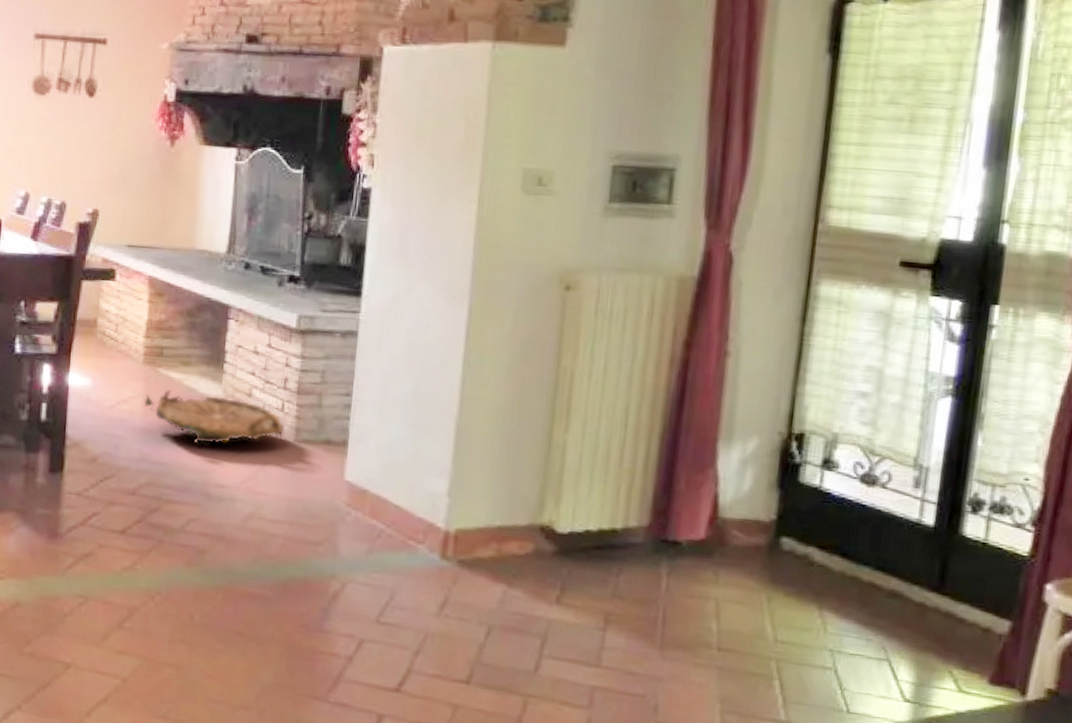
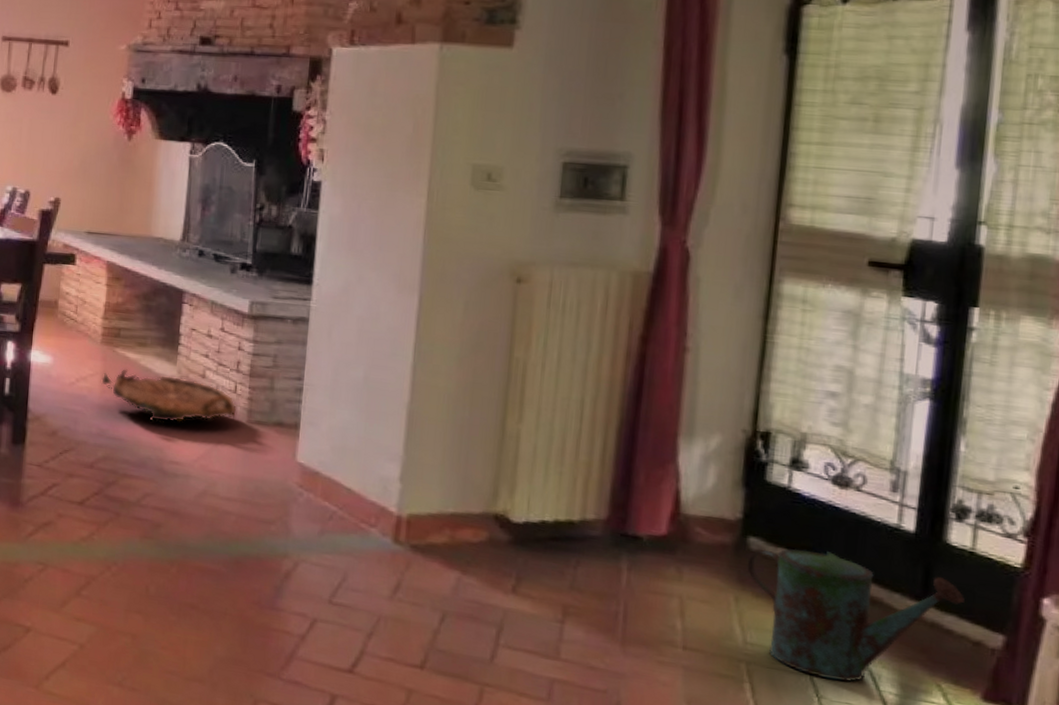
watering can: none [779,547,977,673] -> present [747,548,965,682]

